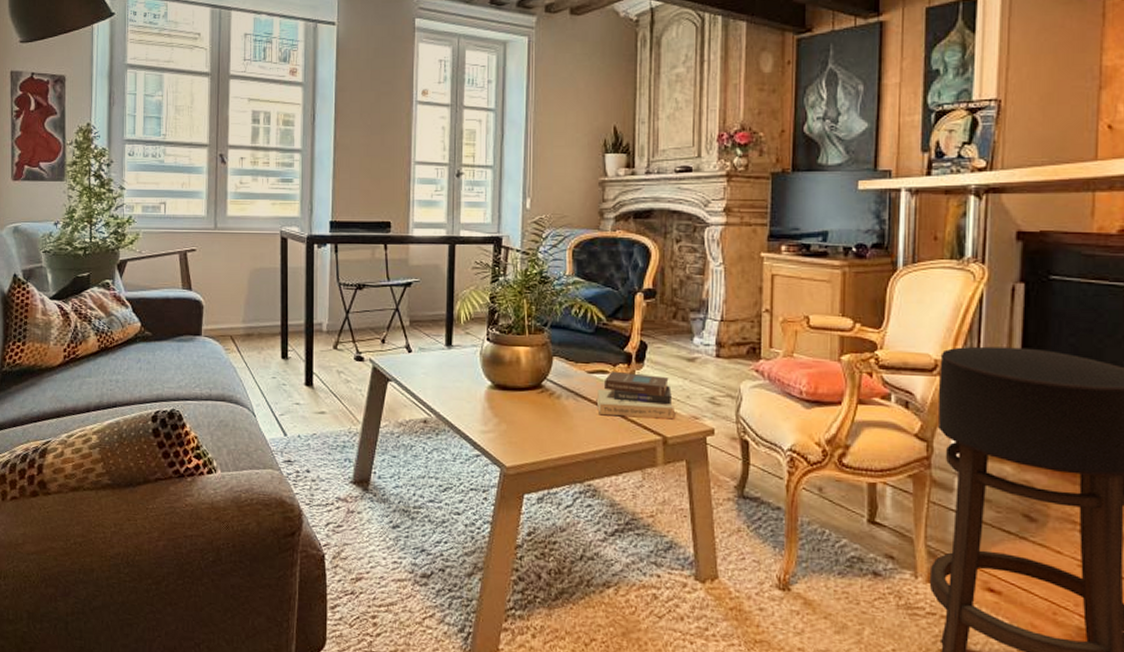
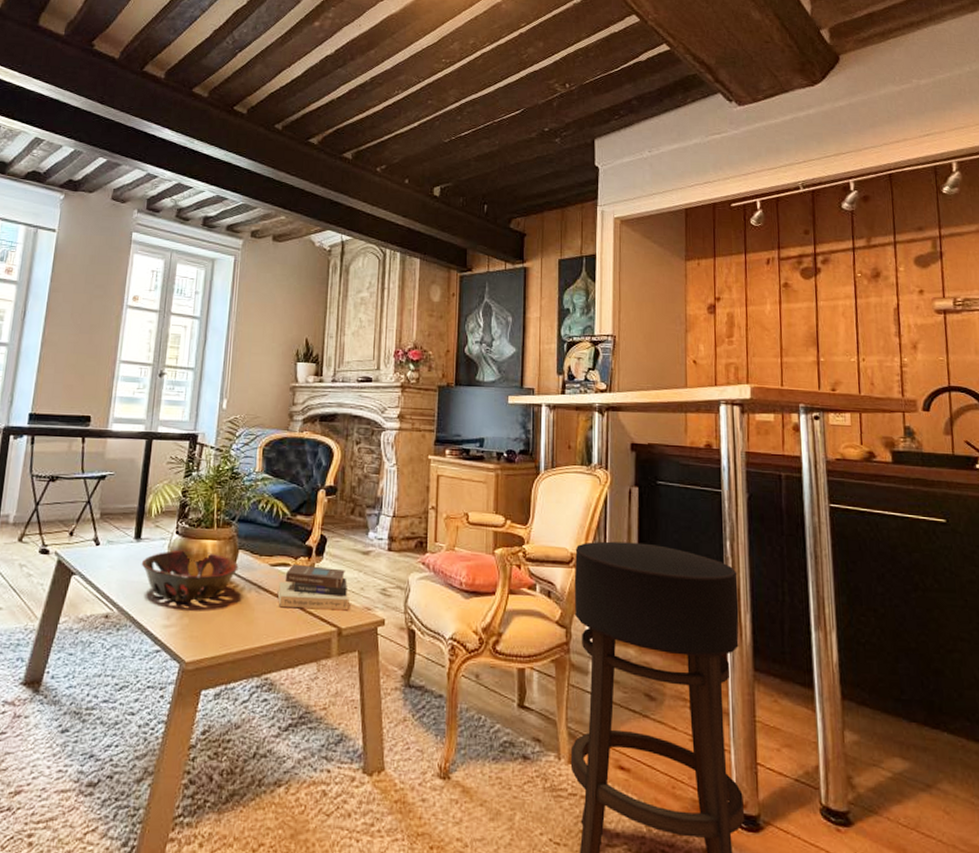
decorative bowl: none [454,357,554,410] -> present [141,550,239,603]

